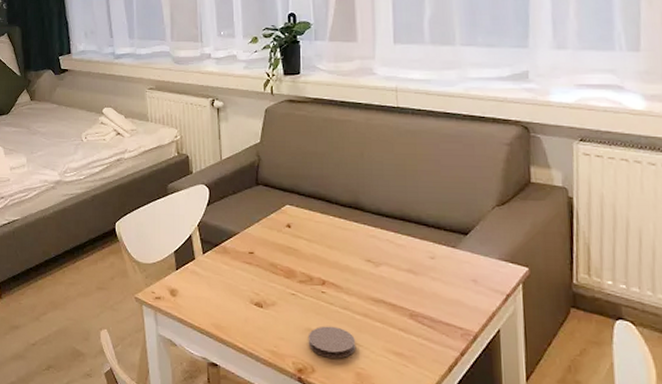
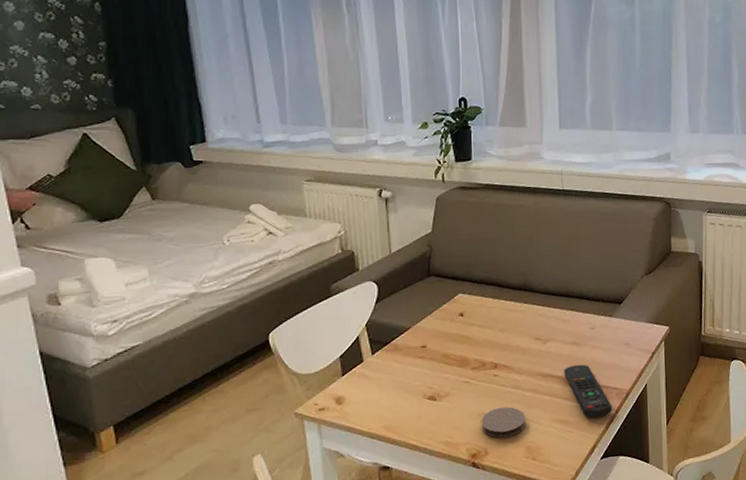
remote control: none [399,294,455,356] -> present [564,364,612,418]

